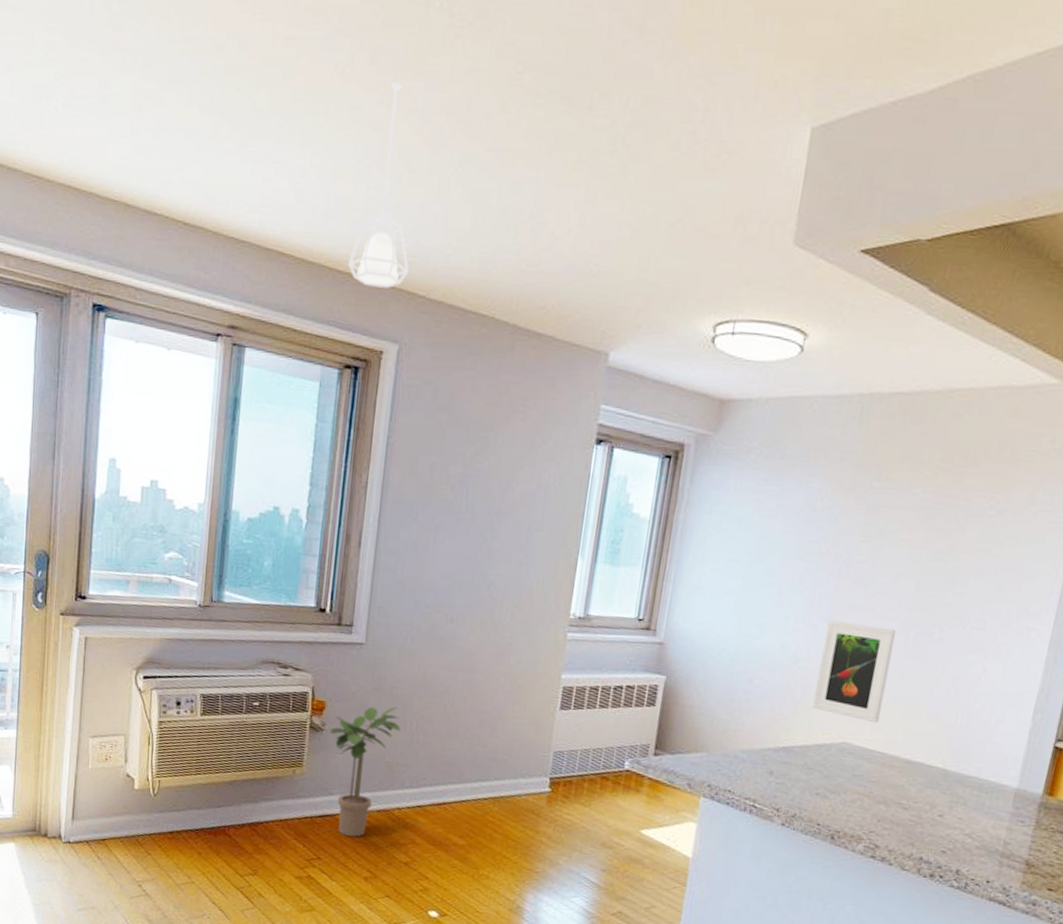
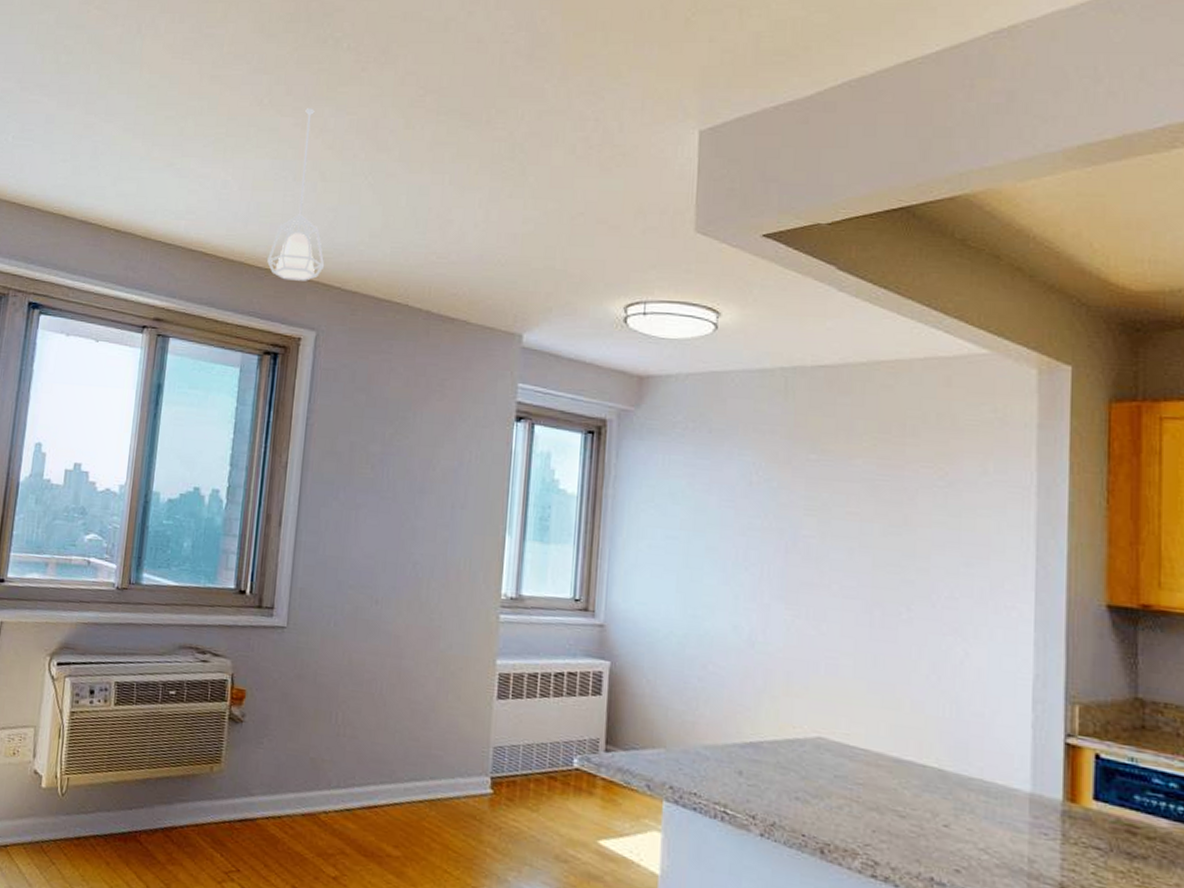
potted plant: present [330,706,401,837] -> none [250,695,326,846]
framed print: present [812,621,896,724] -> none [777,600,859,715]

